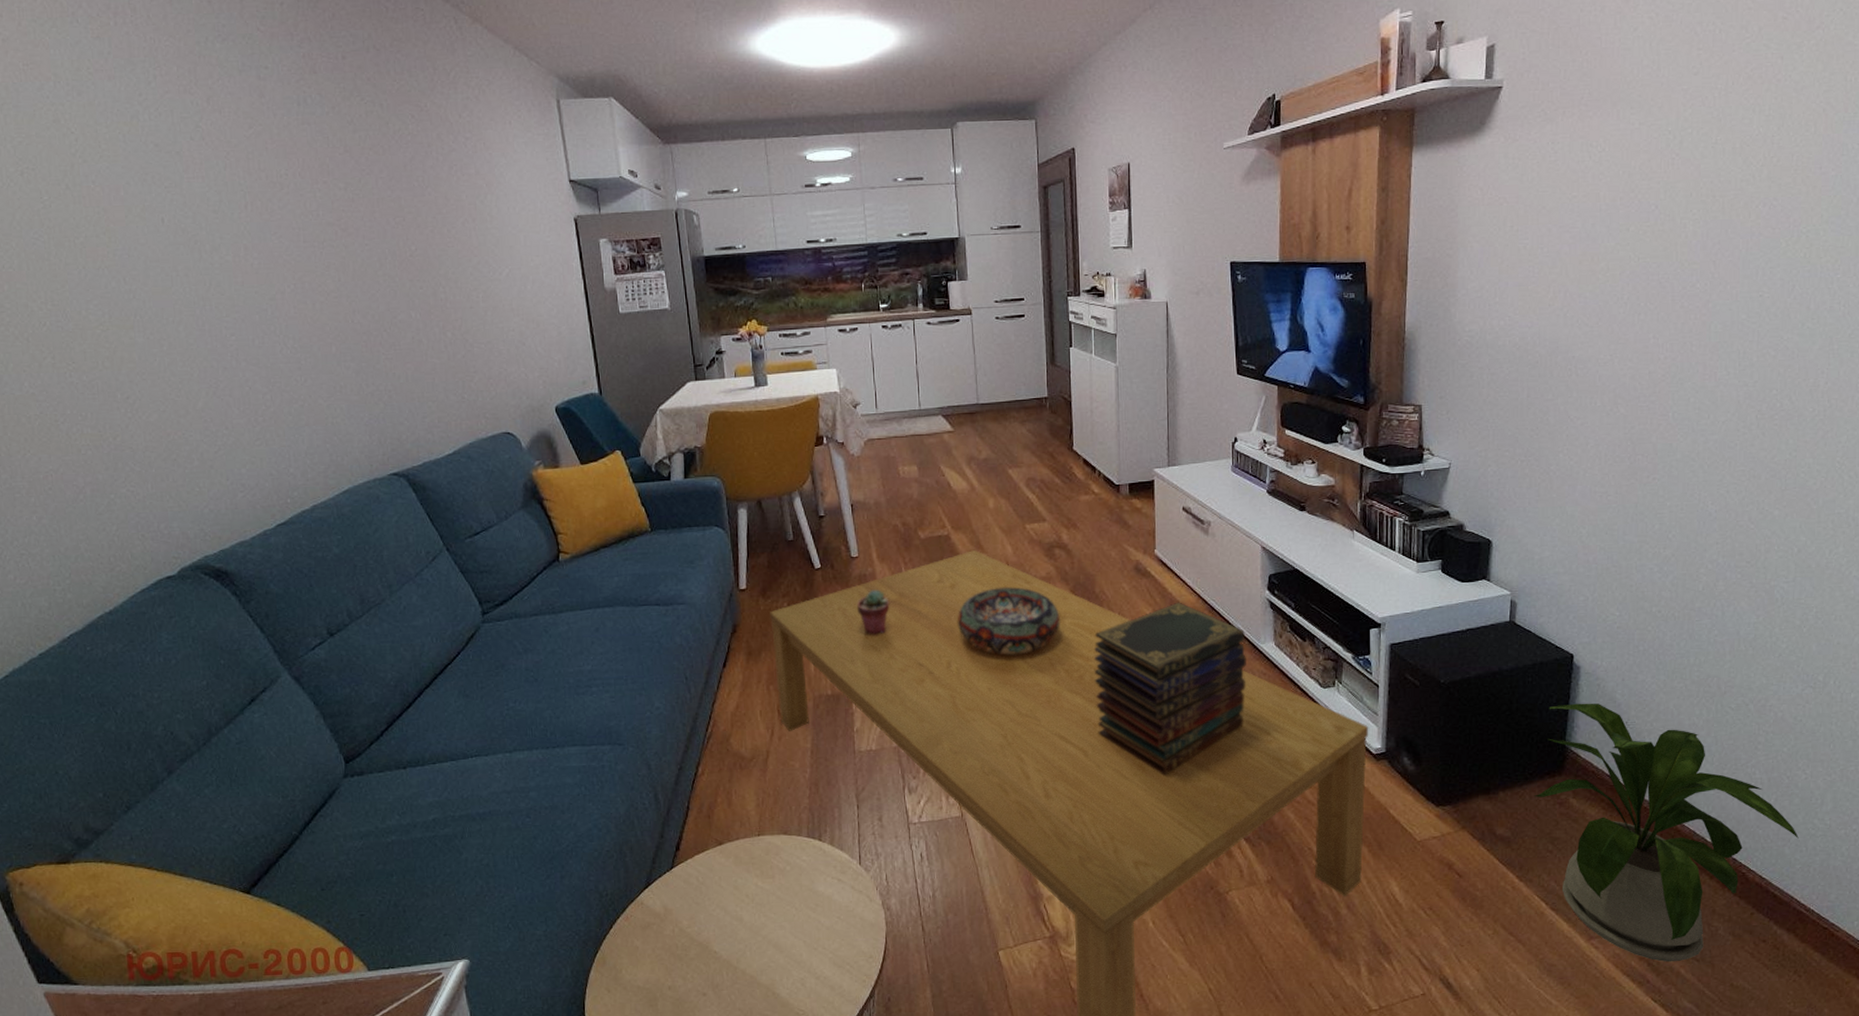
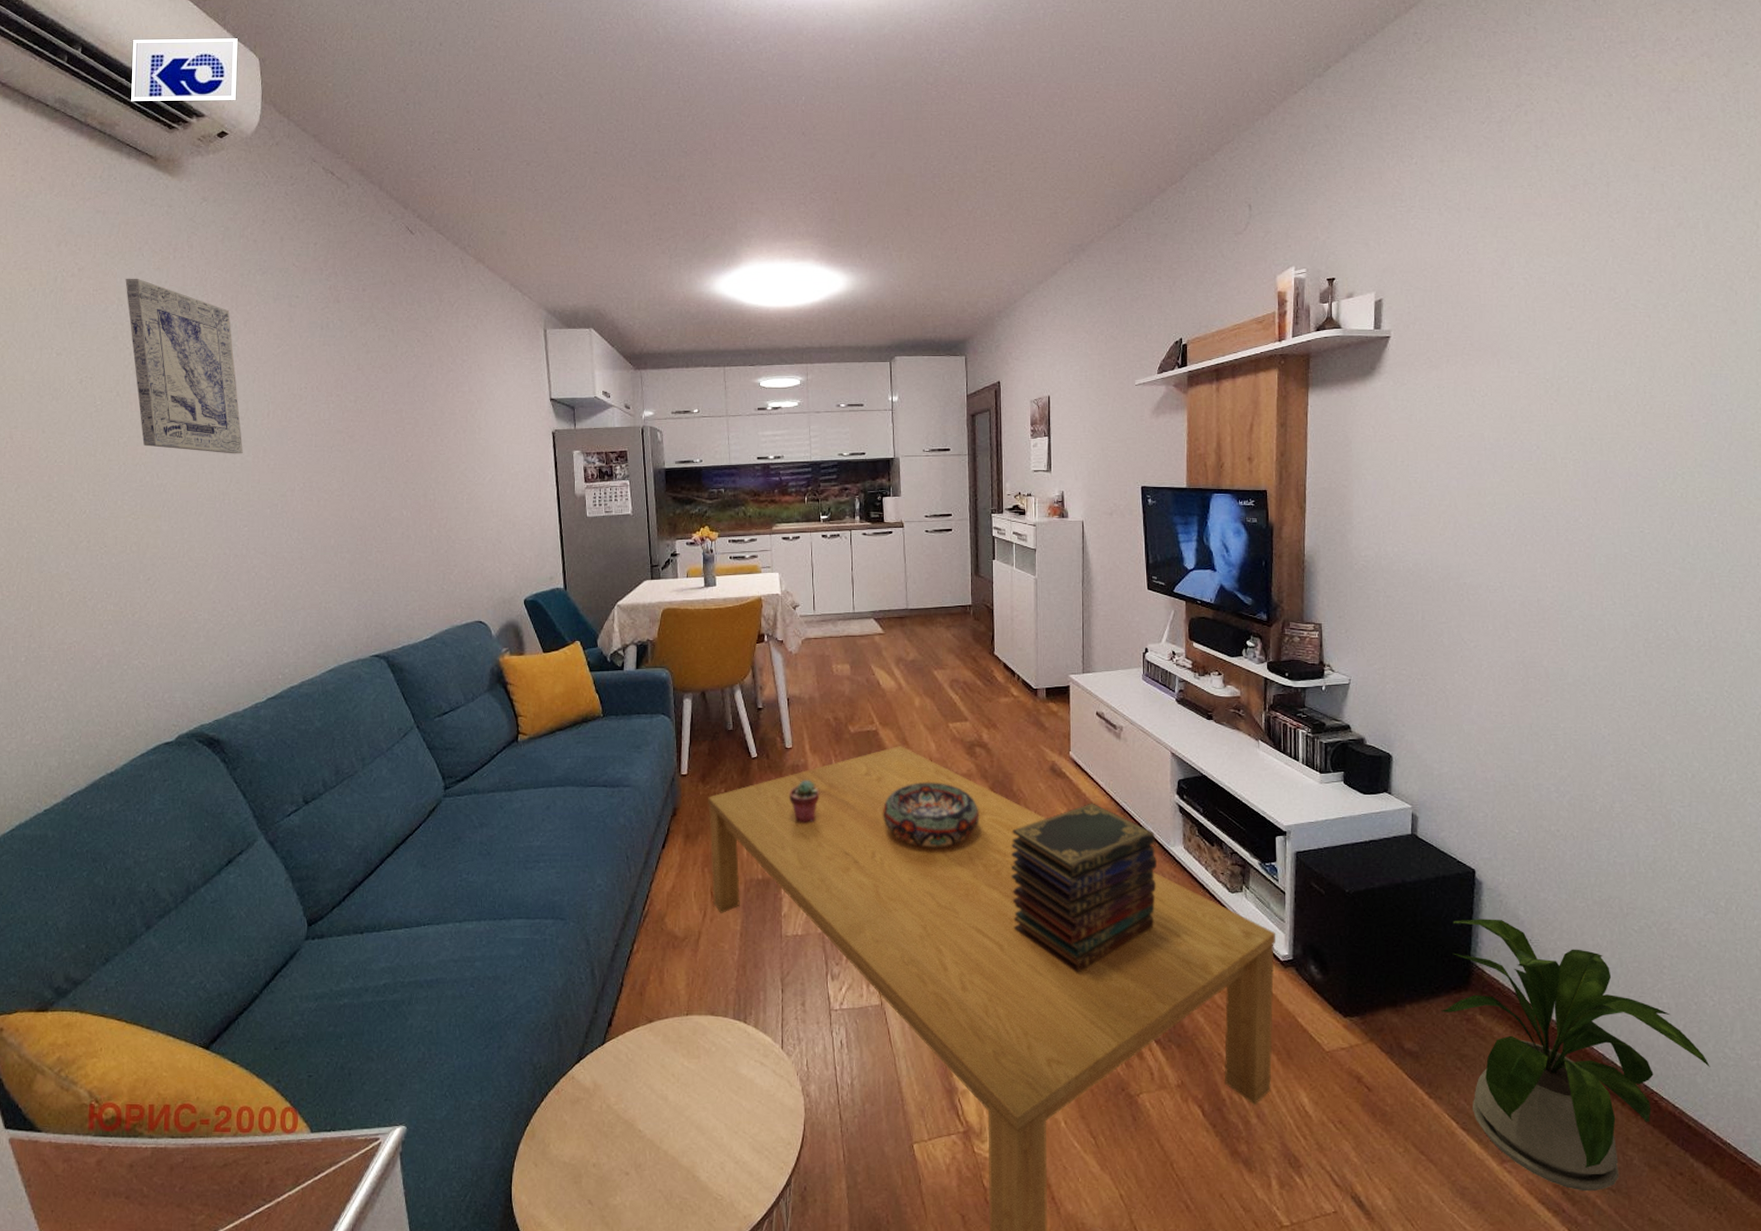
wall art: none [60,49,221,254] -> present [125,278,243,454]

